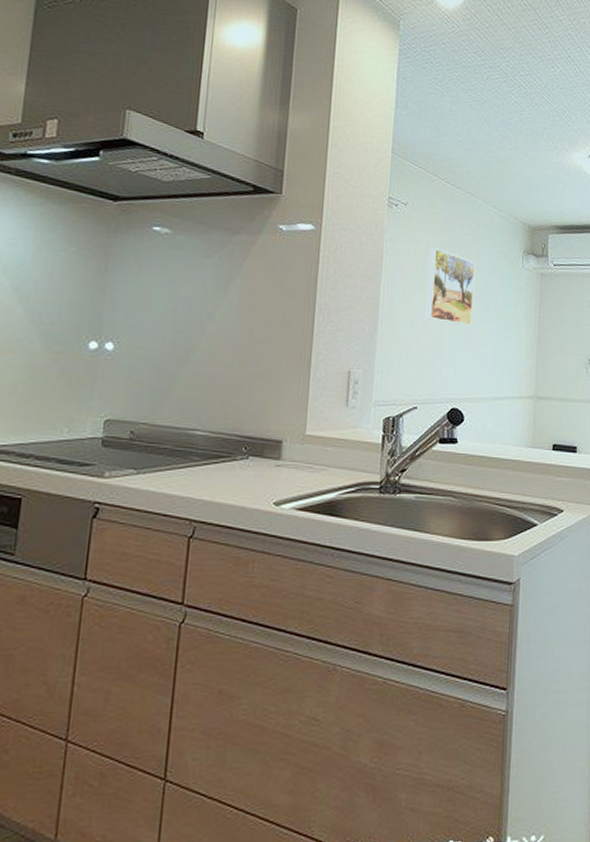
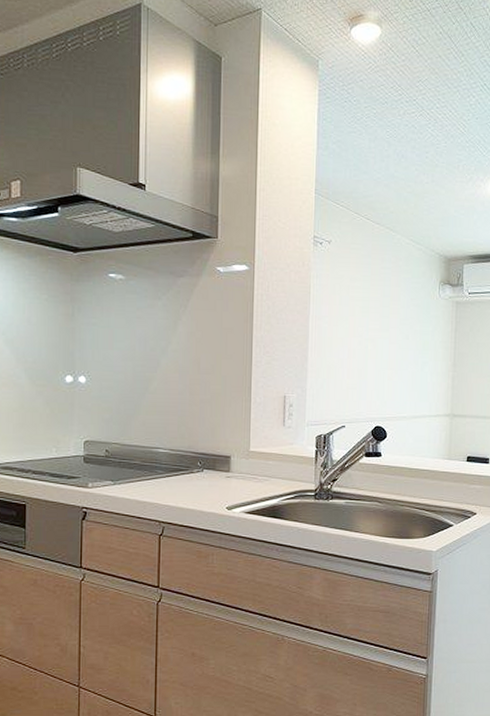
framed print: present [425,247,476,325] -> none [350,281,395,352]

